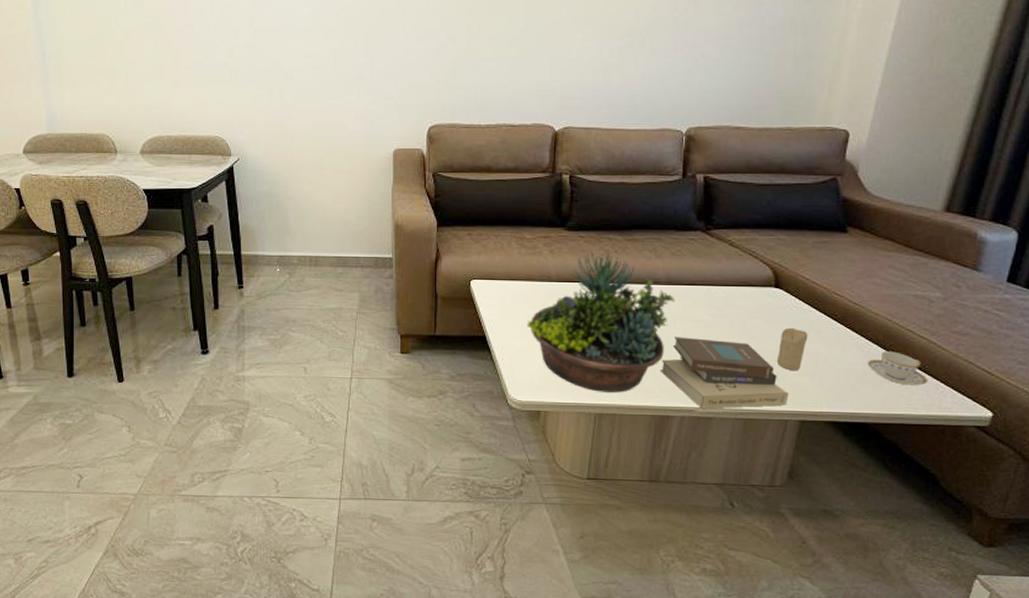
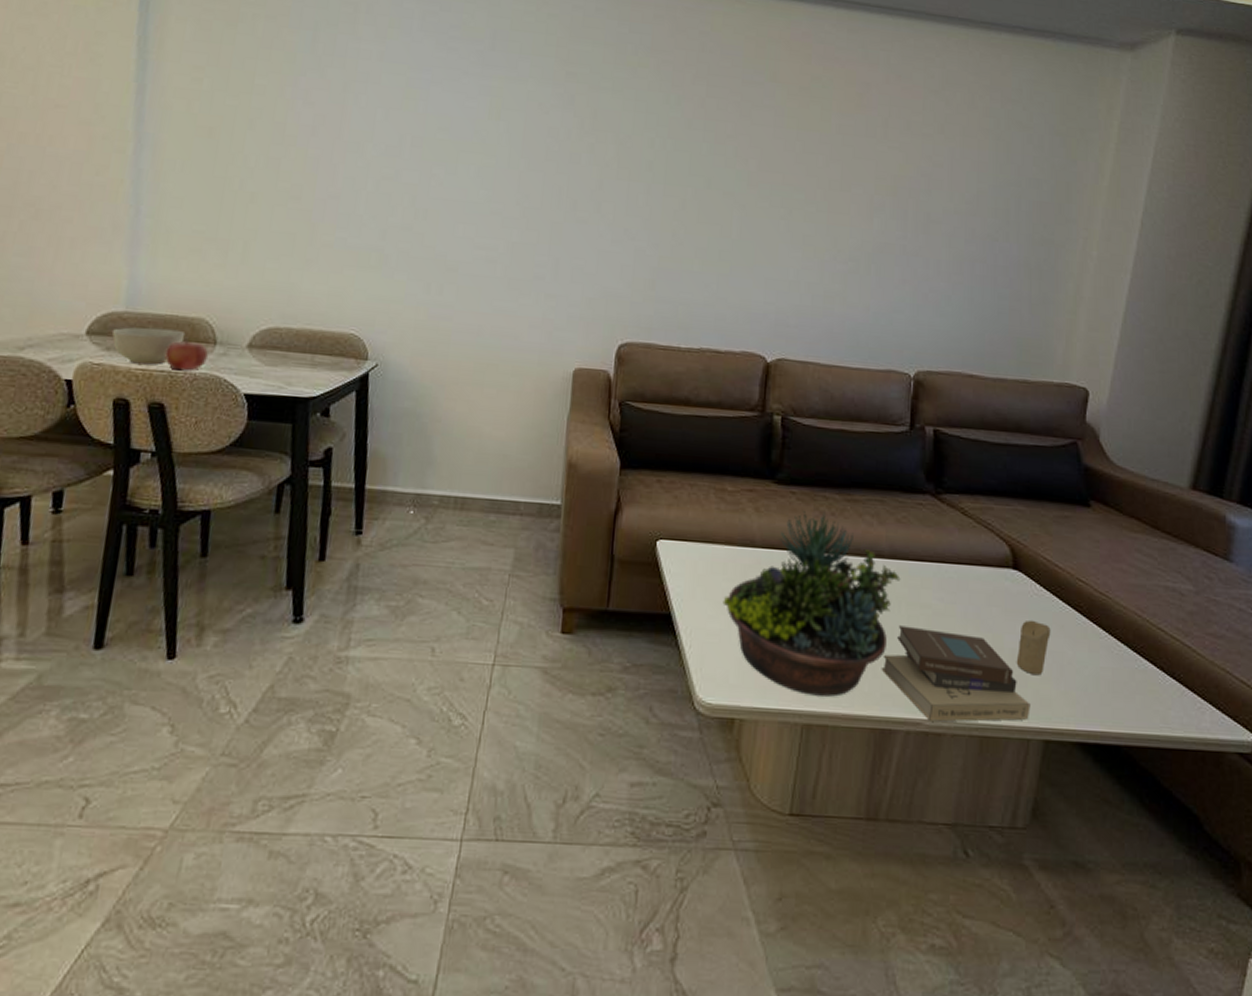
bowl: none [41,144,94,173] -> present [111,327,186,365]
fruit: none [82,150,112,175] -> present [165,338,208,371]
teacup: present [866,351,929,386] -> none [1116,654,1184,699]

